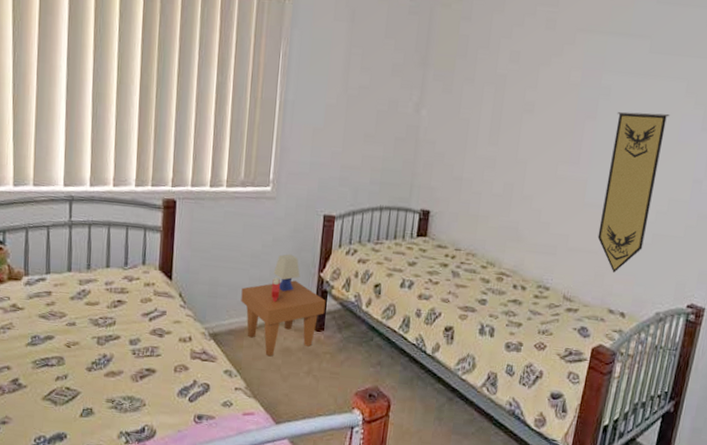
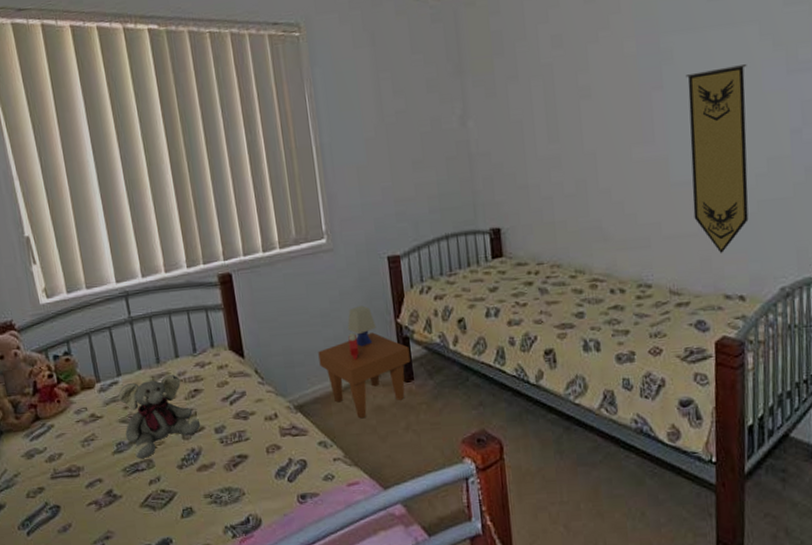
plush elephant: none [43,282,117,356] -> present [118,375,201,460]

